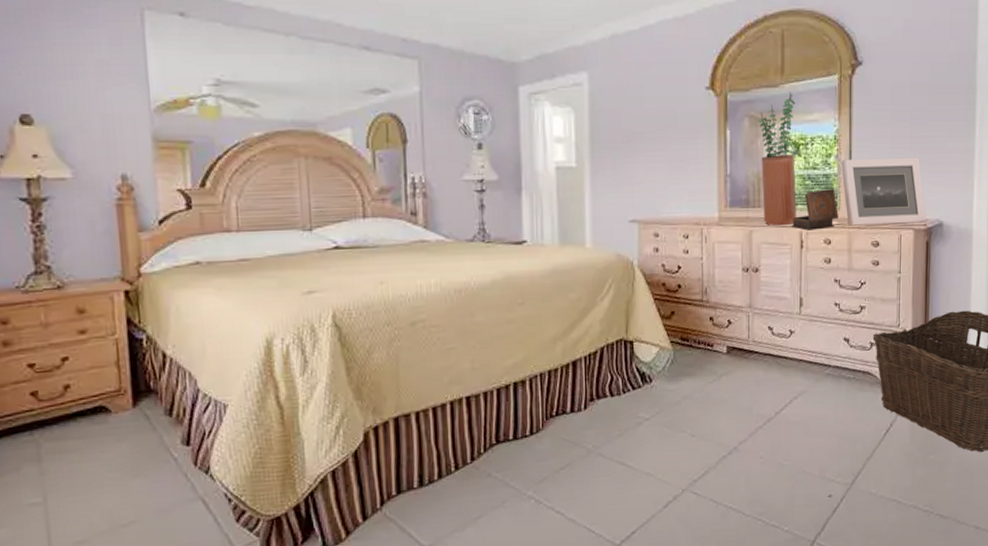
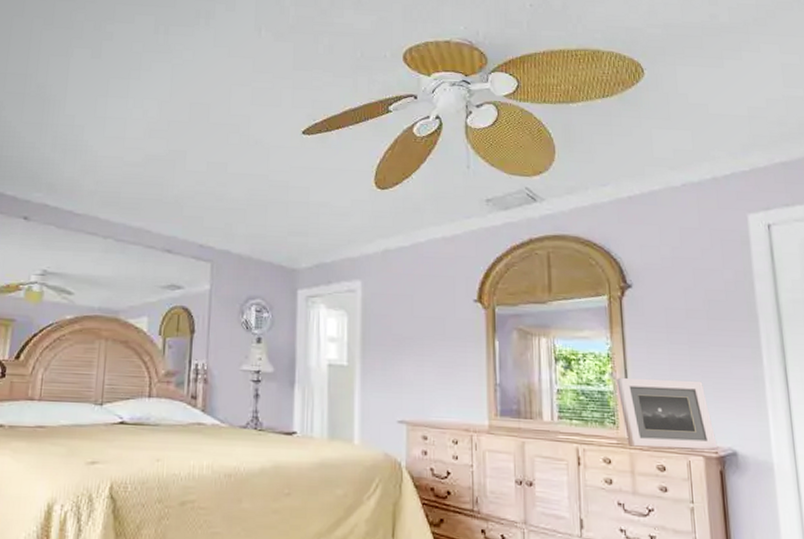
vase: present [759,91,797,226] -> none [527,309,571,440]
jewelry box: present [790,189,838,231] -> none [565,406,618,448]

